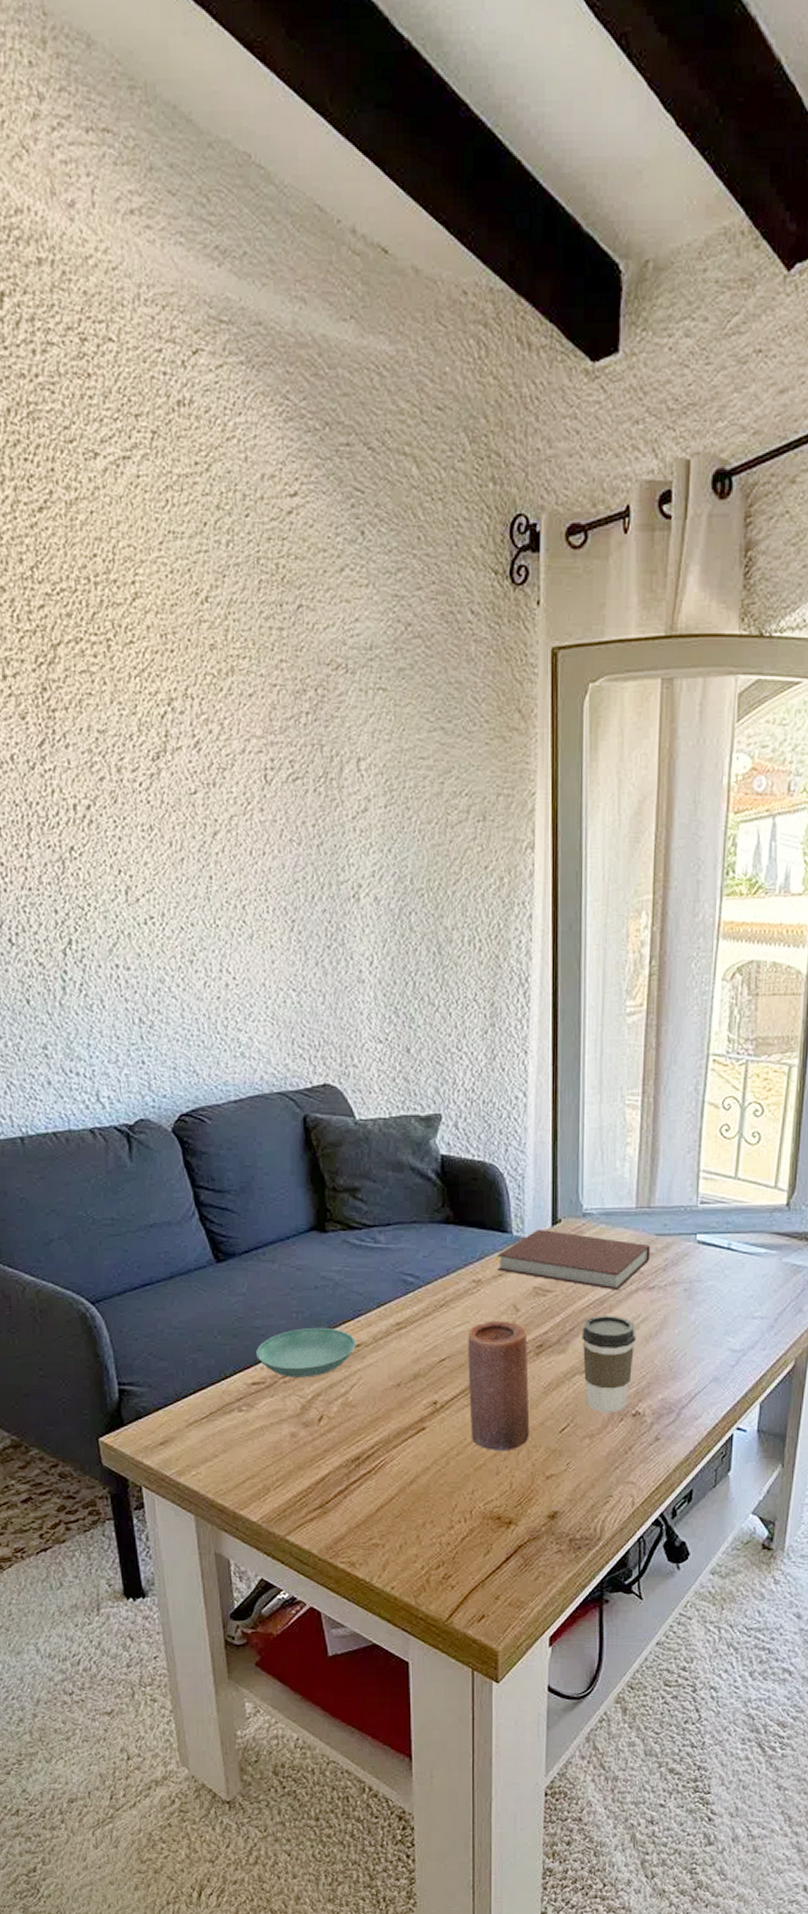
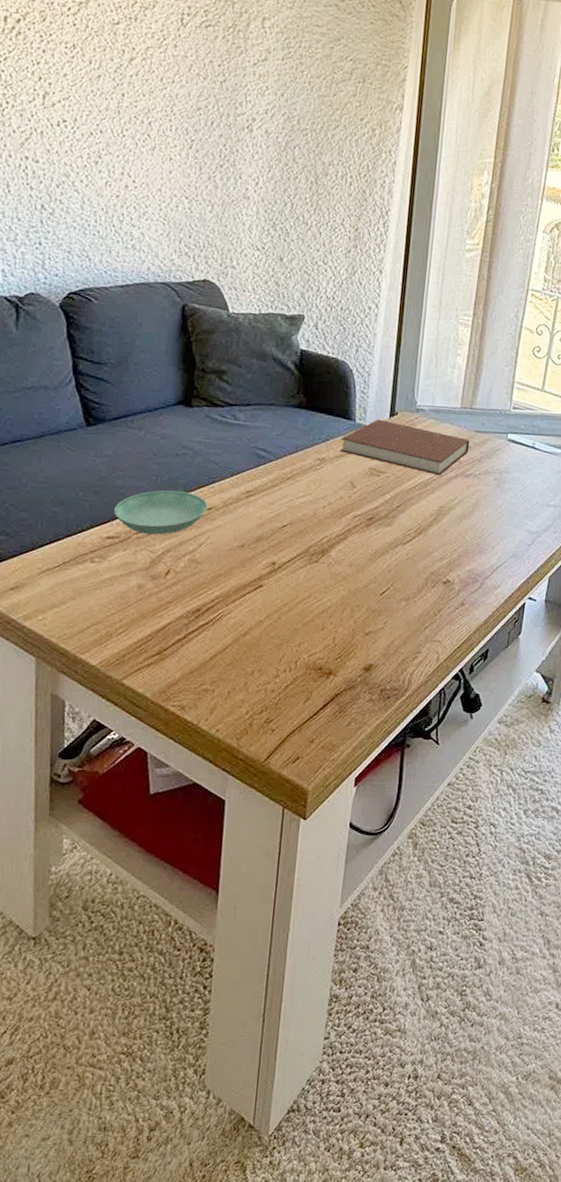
candle: present [468,1320,530,1452] -> none [303,494,360,610]
coffee cup: present [582,1314,636,1413] -> none [405,495,453,580]

